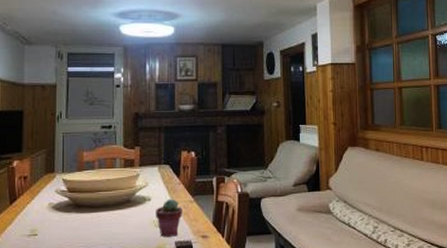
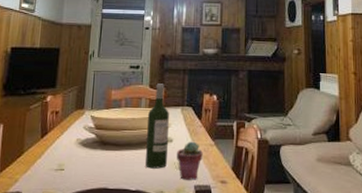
wine bottle: none [122,143,146,228] -> present [144,83,169,169]

